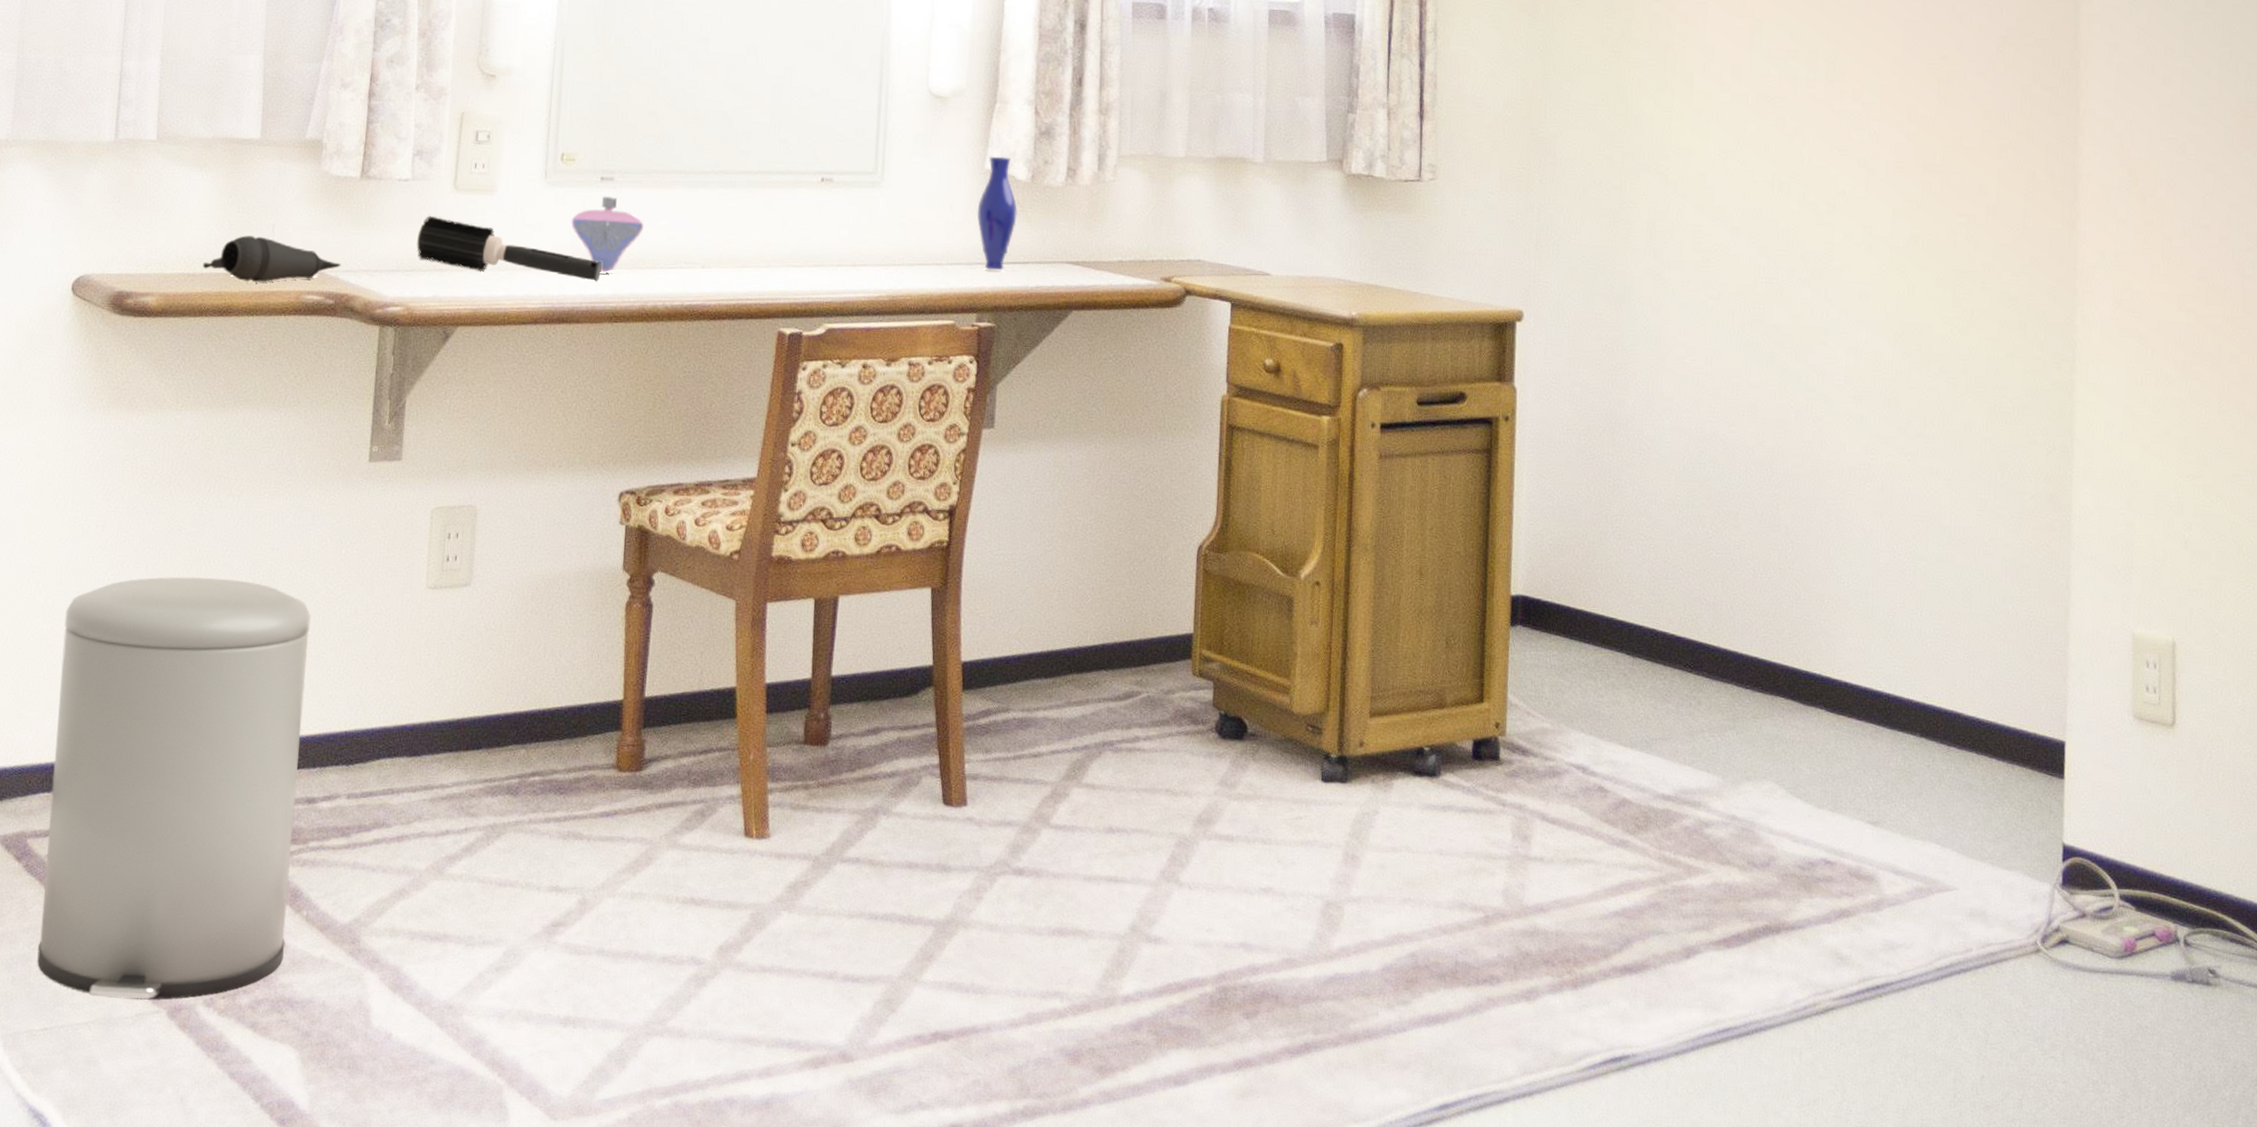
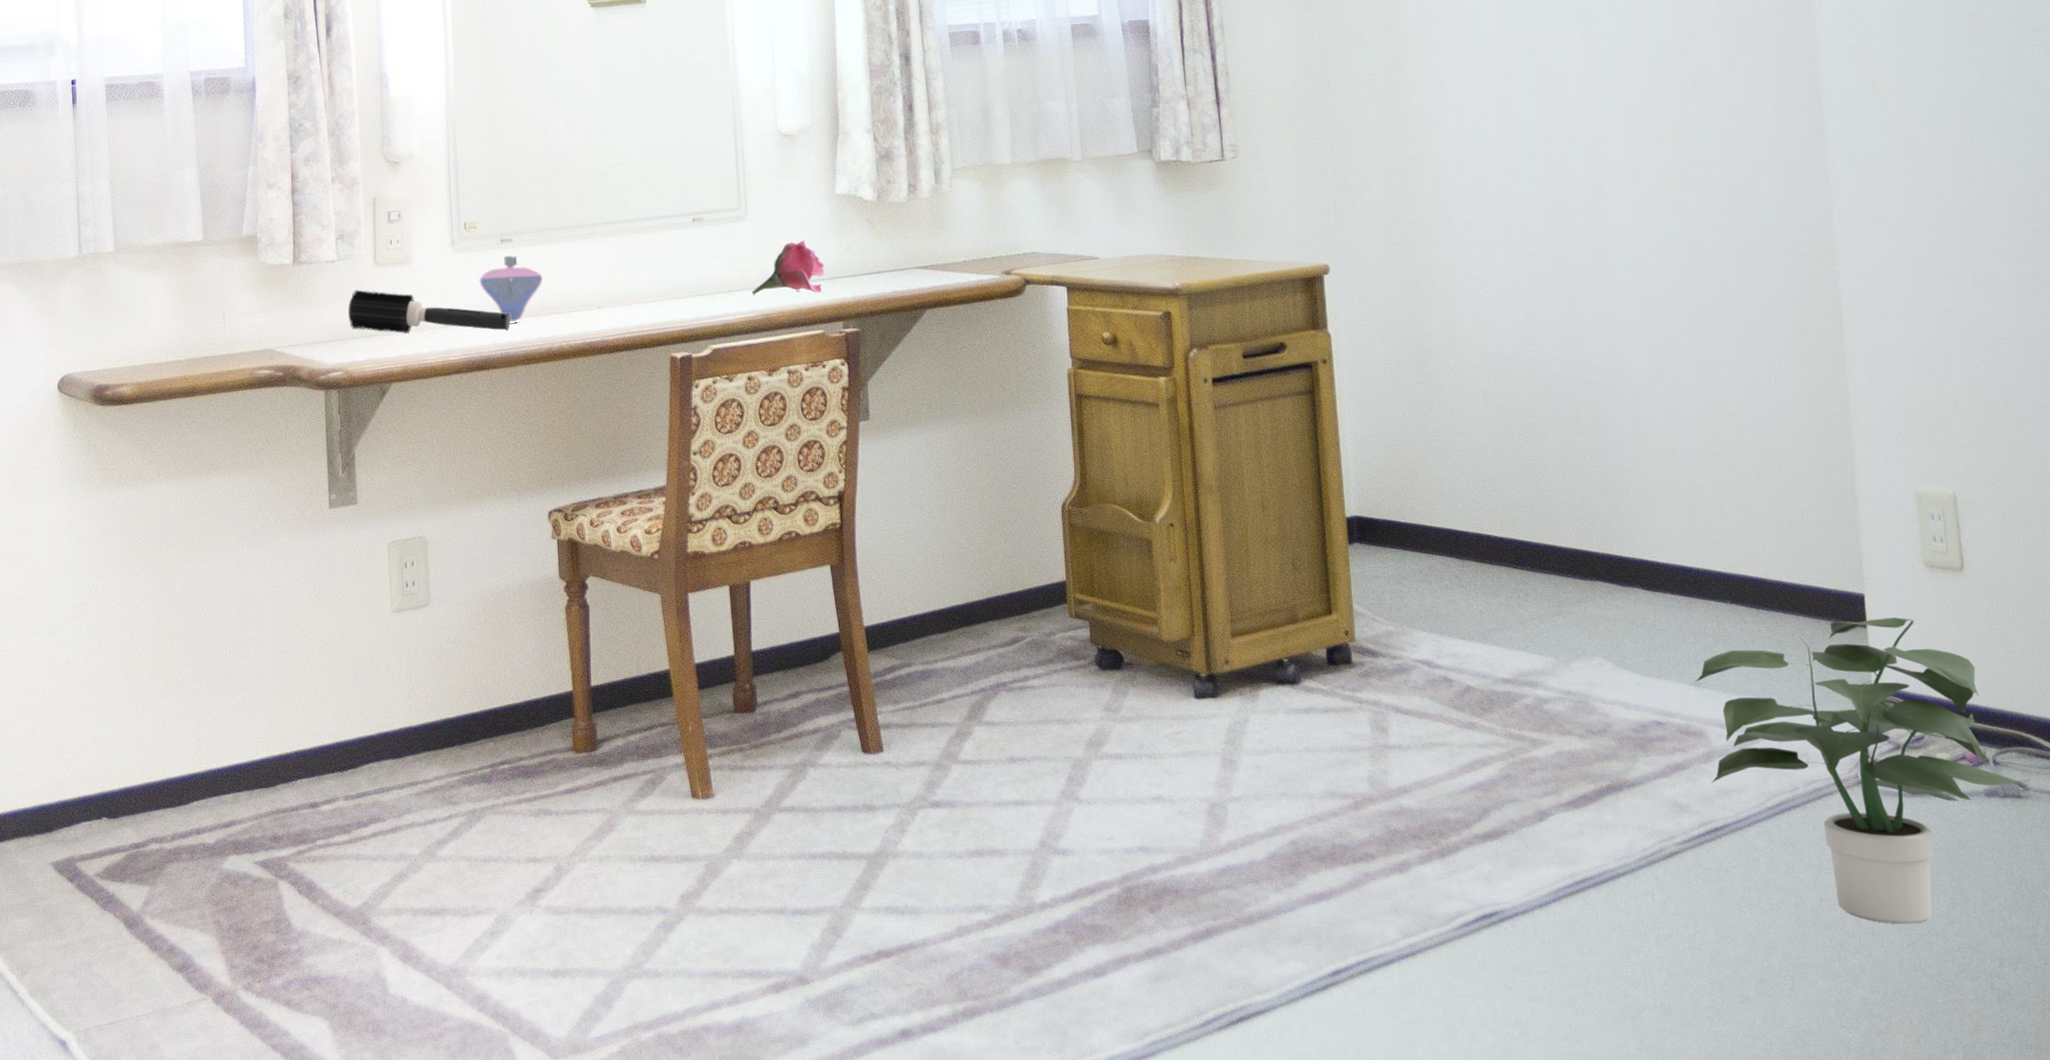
pedal bin: present [37,576,311,999] -> none [86,622,307,990]
hair dryer: present [202,235,341,282] -> none [167,324,285,365]
rose: none [878,217,964,278] -> present [751,240,825,295]
vase: present [977,156,1018,271] -> none [832,181,869,283]
potted plant: none [1871,768,2219,1114] -> present [1694,617,2028,925]

